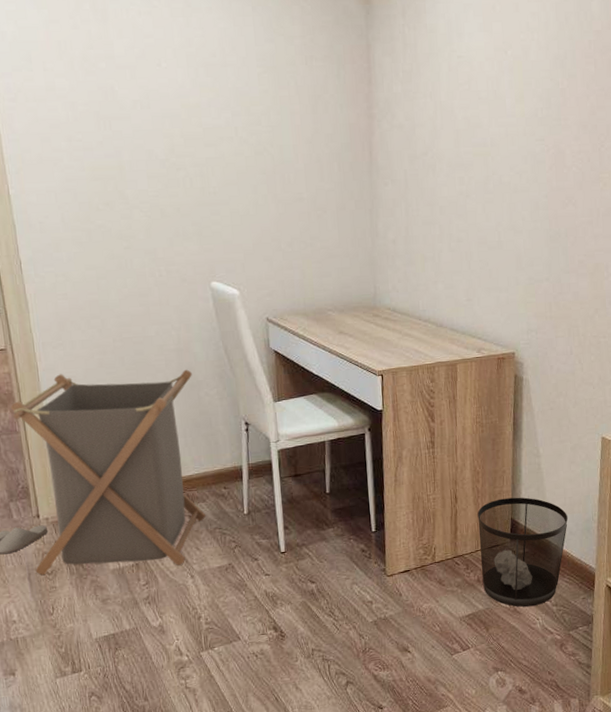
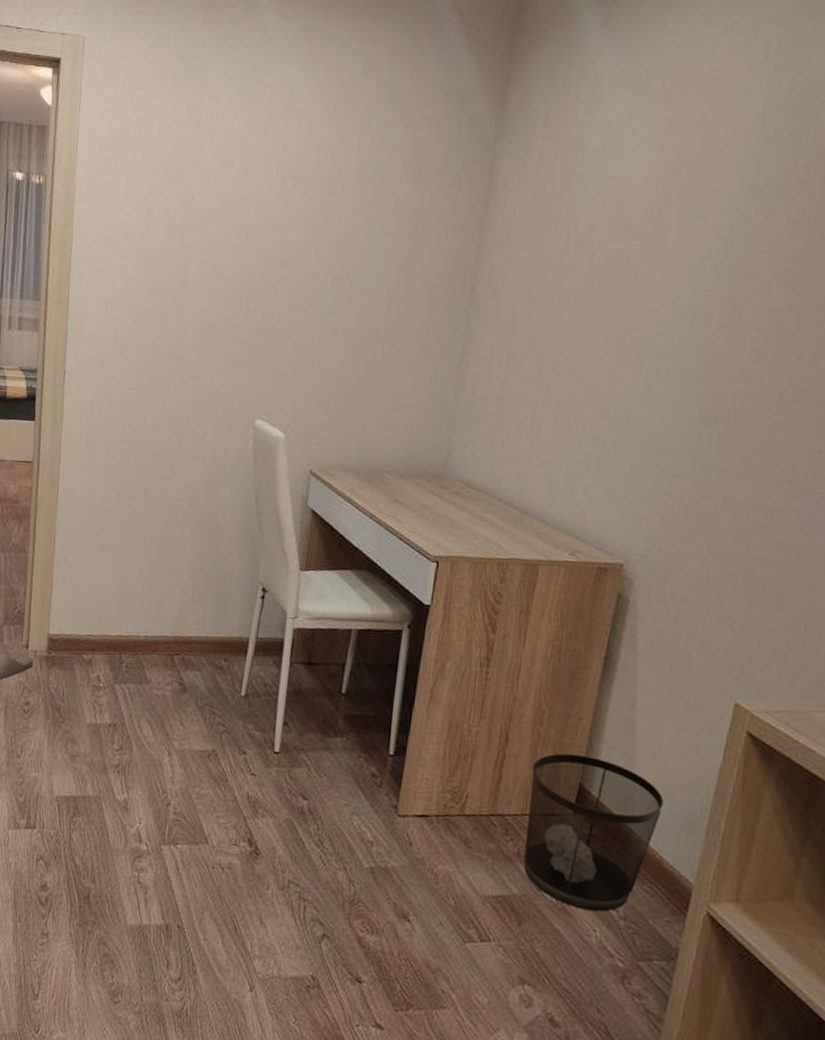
laundry basket: present [10,369,205,576] -> none [13,497,215,738]

